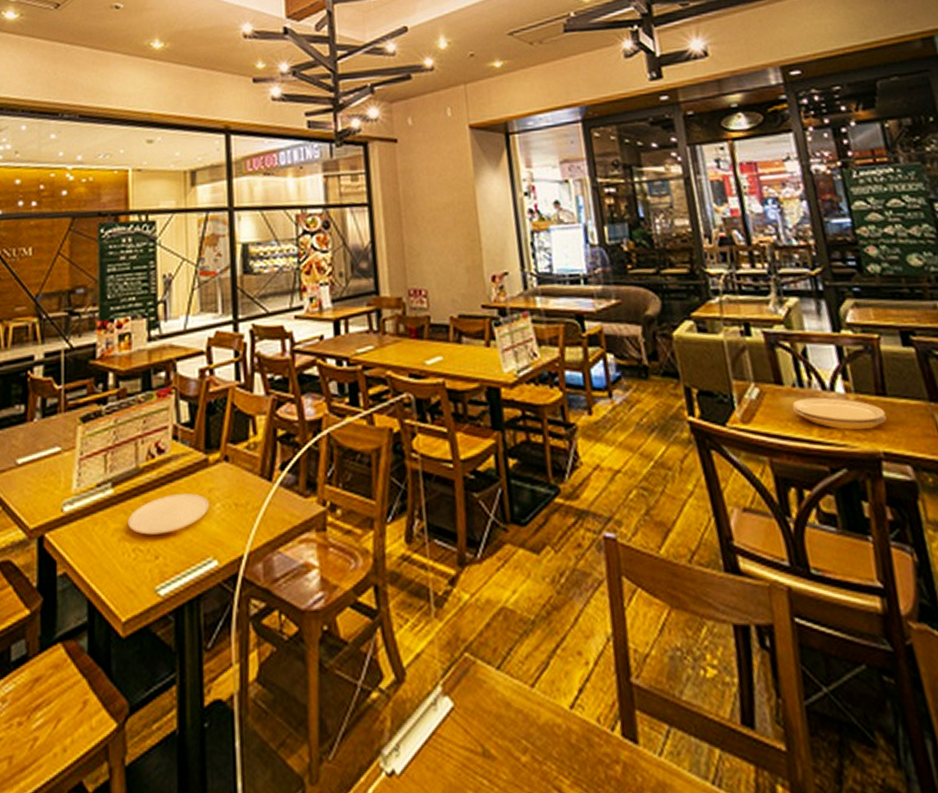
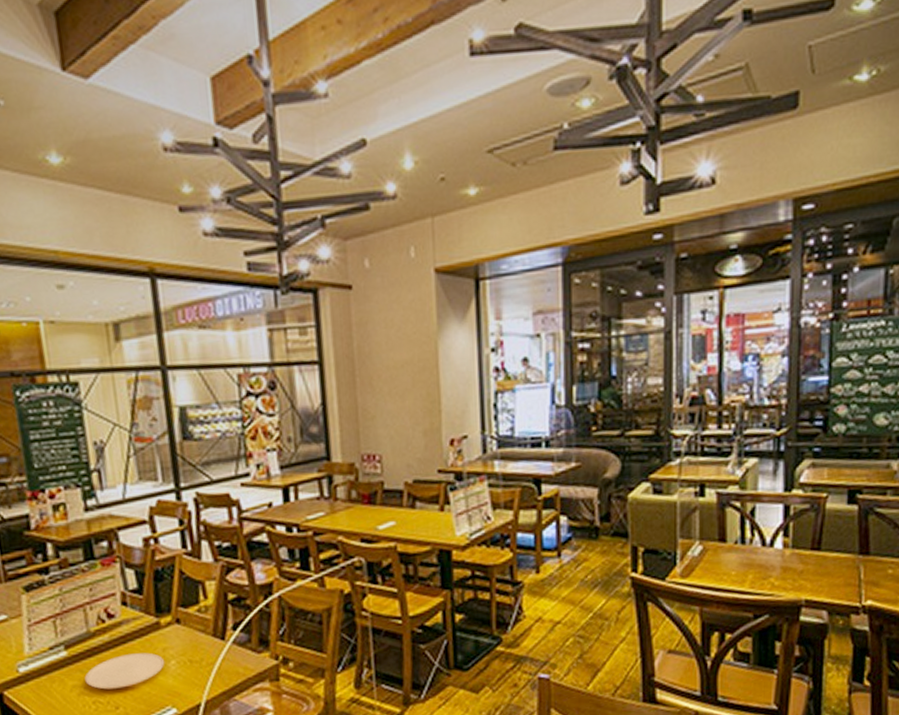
plate: present [792,397,887,431] -> none [731,552,816,582]

